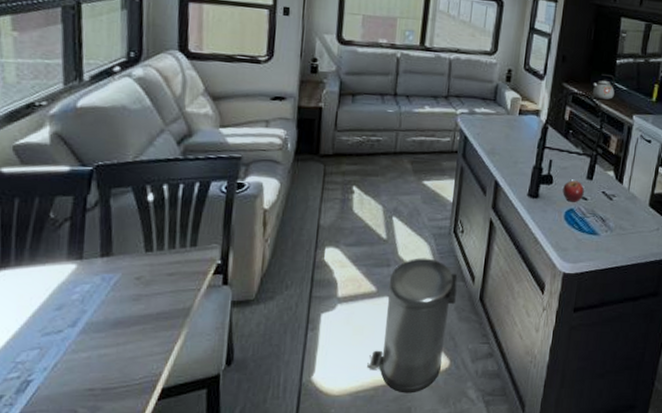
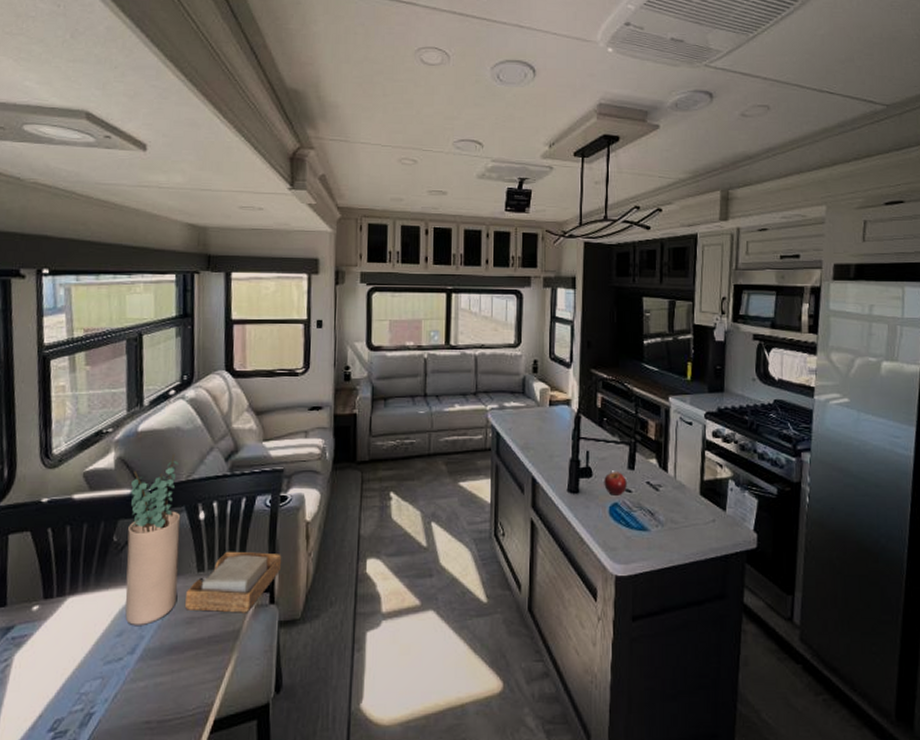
vase: none [64,133,127,302] -> present [125,454,181,627]
napkin holder: none [130,233,237,293] -> present [184,551,282,613]
pedal bin: present [368,258,458,394] -> none [418,566,503,722]
kettle: present [593,73,616,100] -> none [622,355,646,384]

